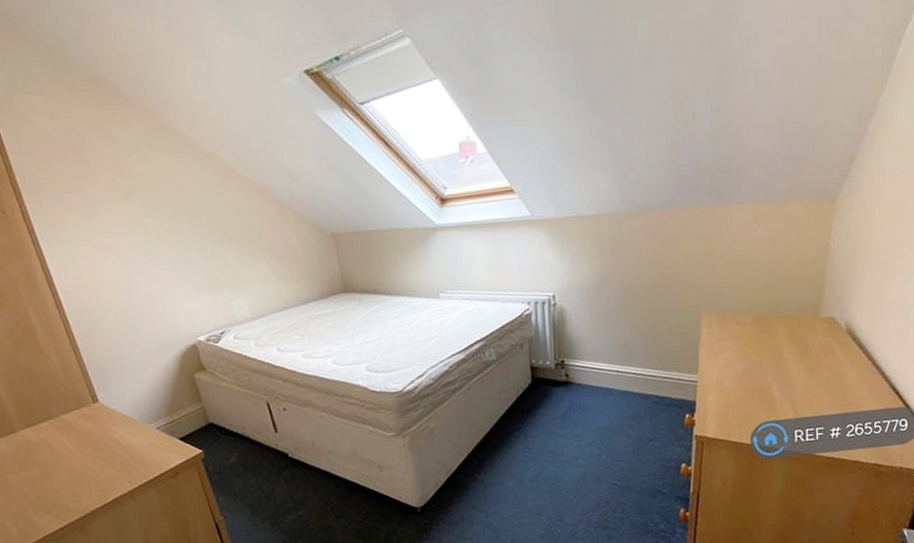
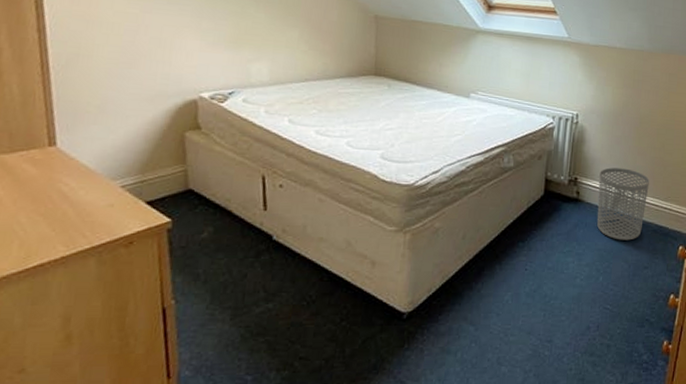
waste bin: none [587,343,644,417] -> present [597,167,649,241]

